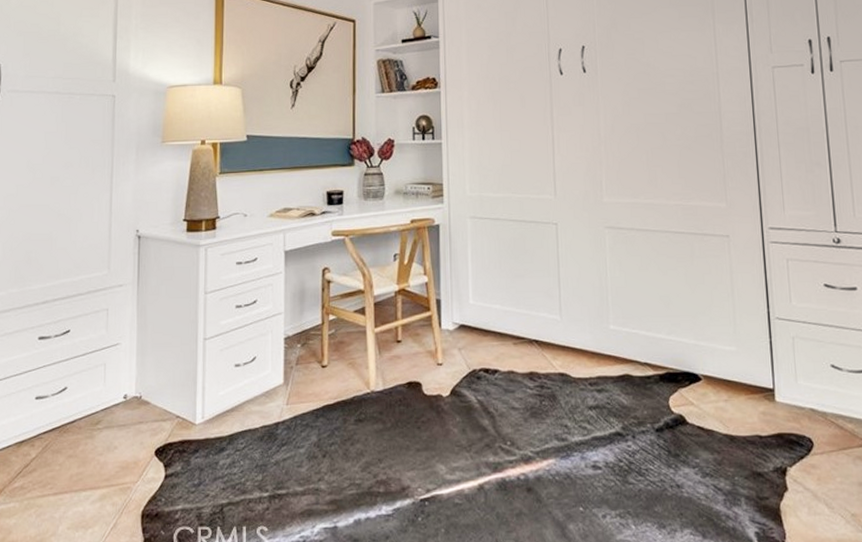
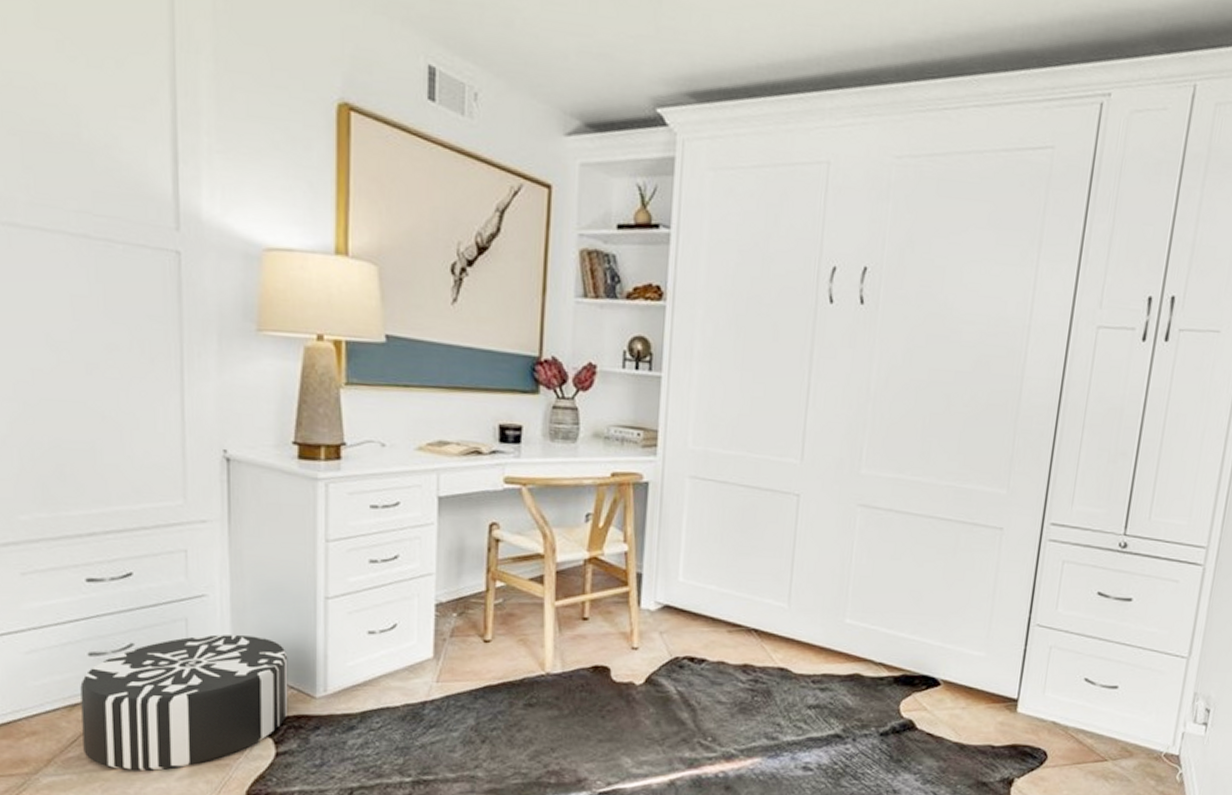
pouf: none [25,375,176,496] -> present [80,634,288,771]

